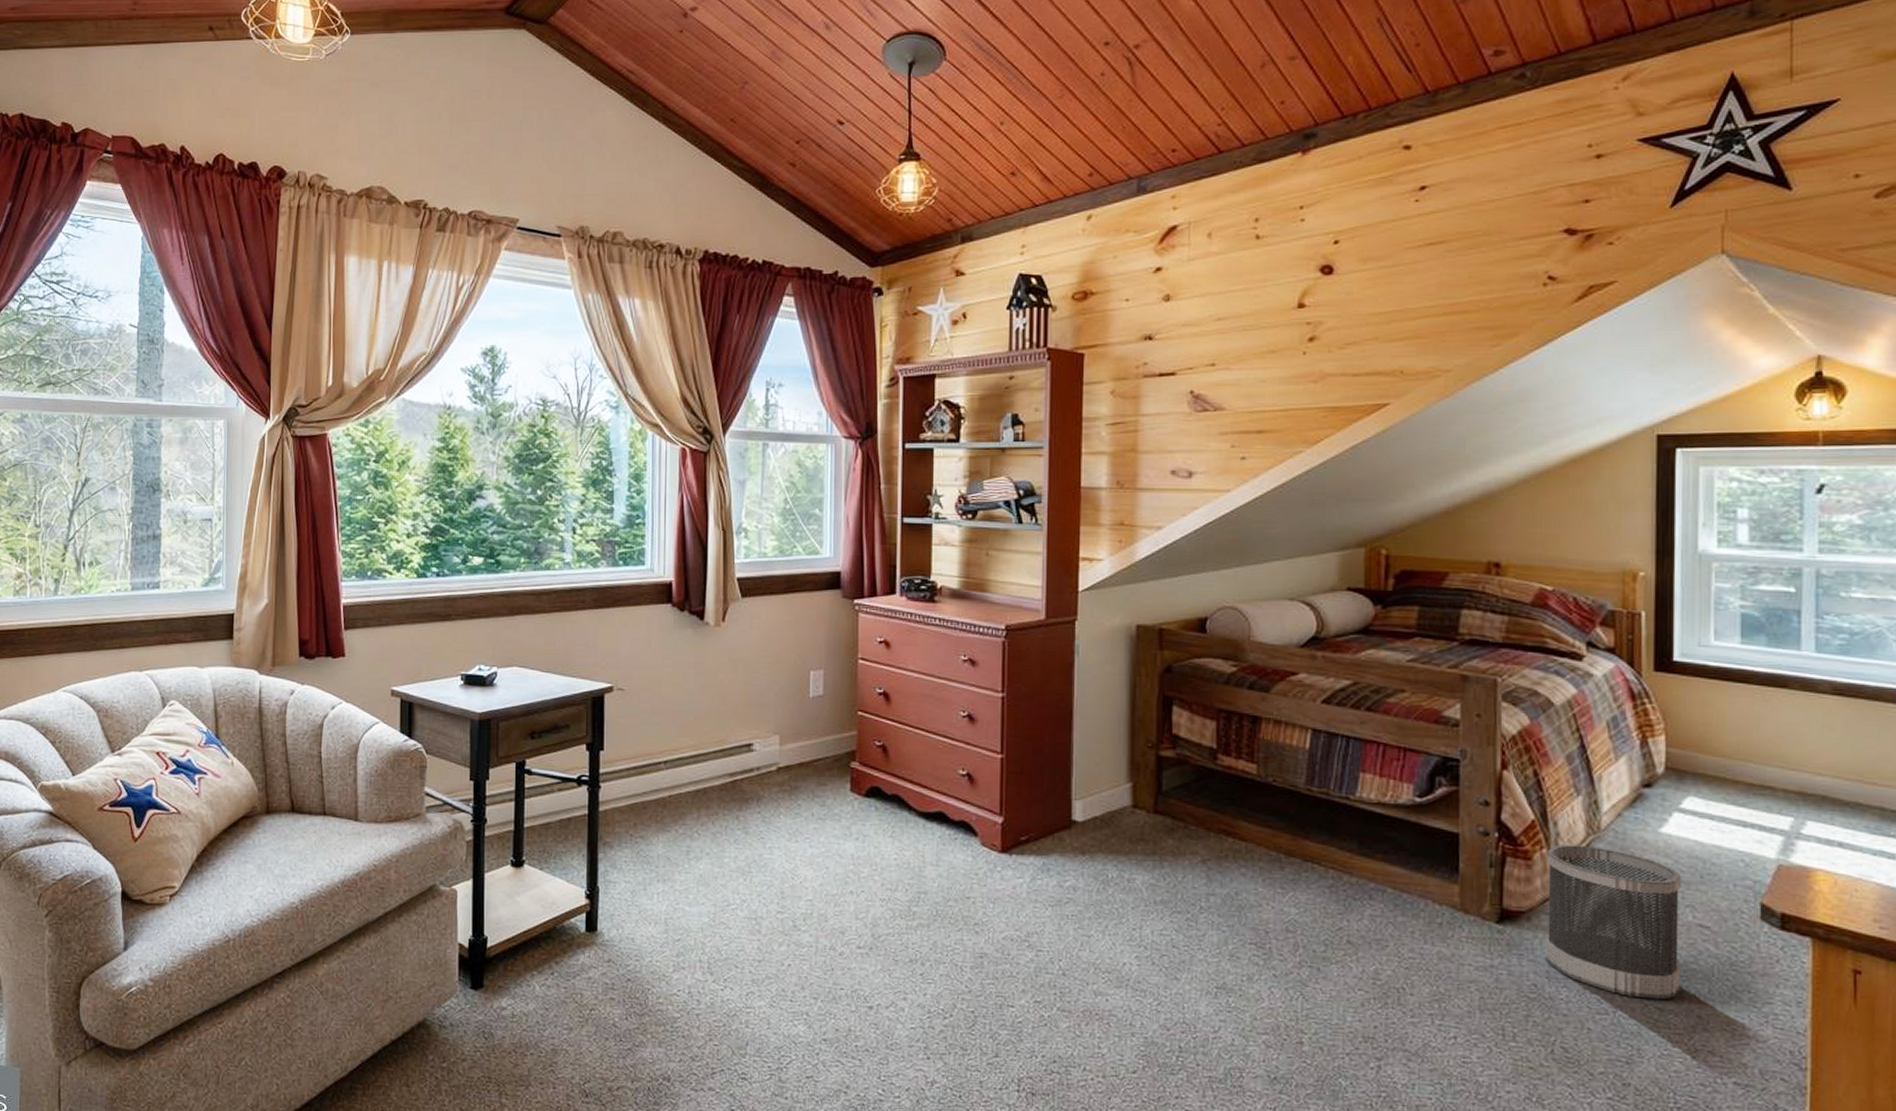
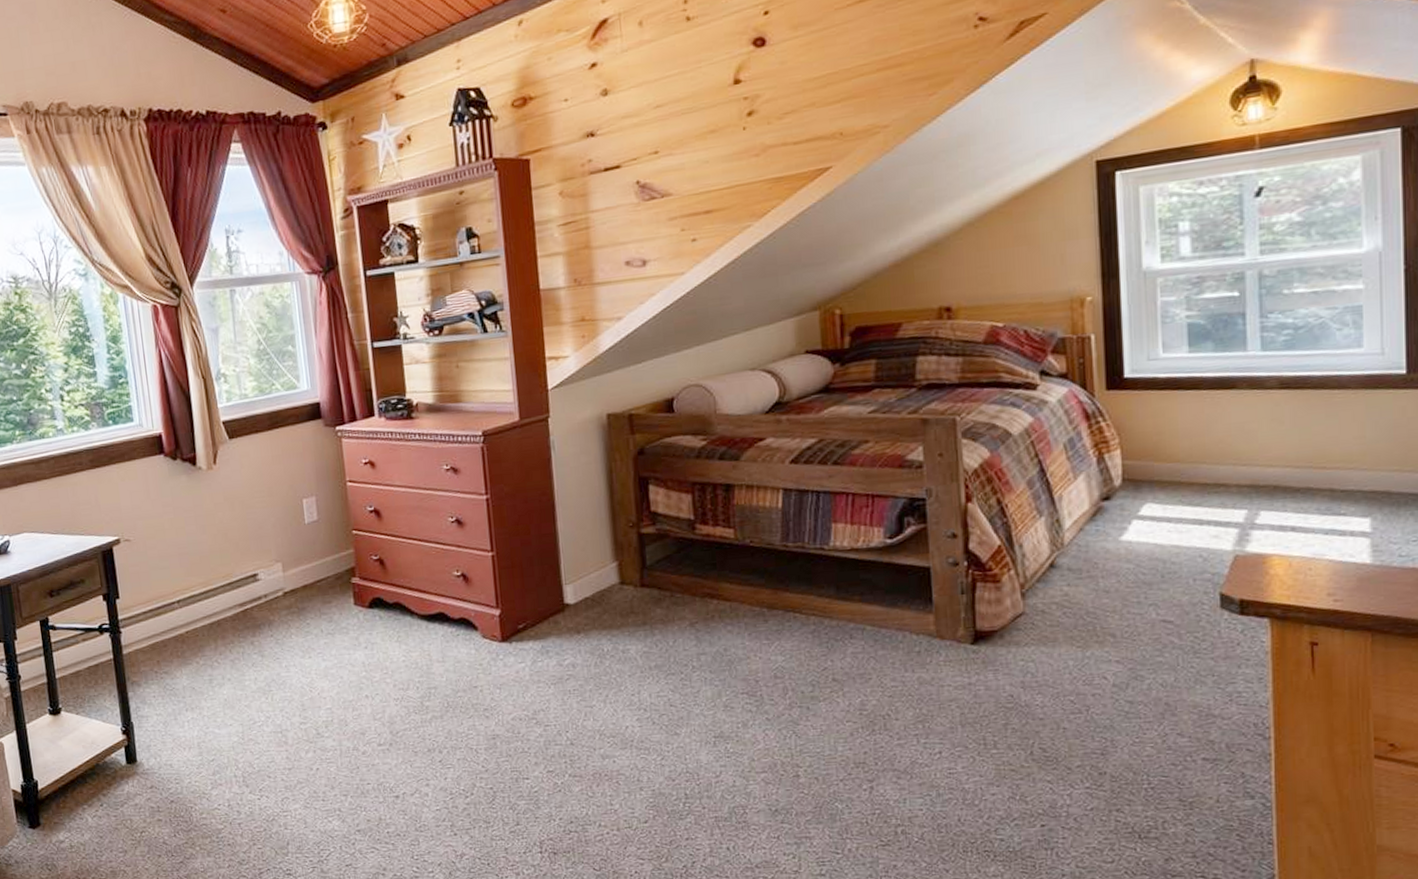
wastebasket: present [1546,844,1681,1000] -> none [1014,561,1147,695]

